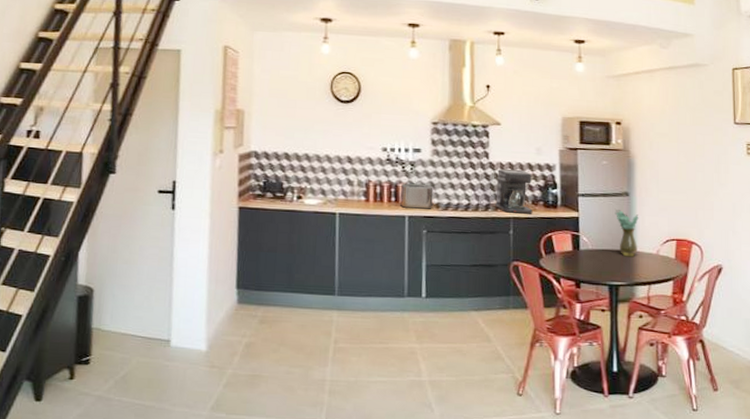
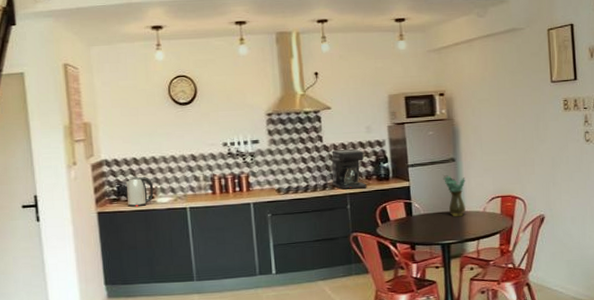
kettle: none [272,172,303,207] -> present [125,176,154,208]
toaster: present [400,183,434,209] -> none [244,172,275,197]

